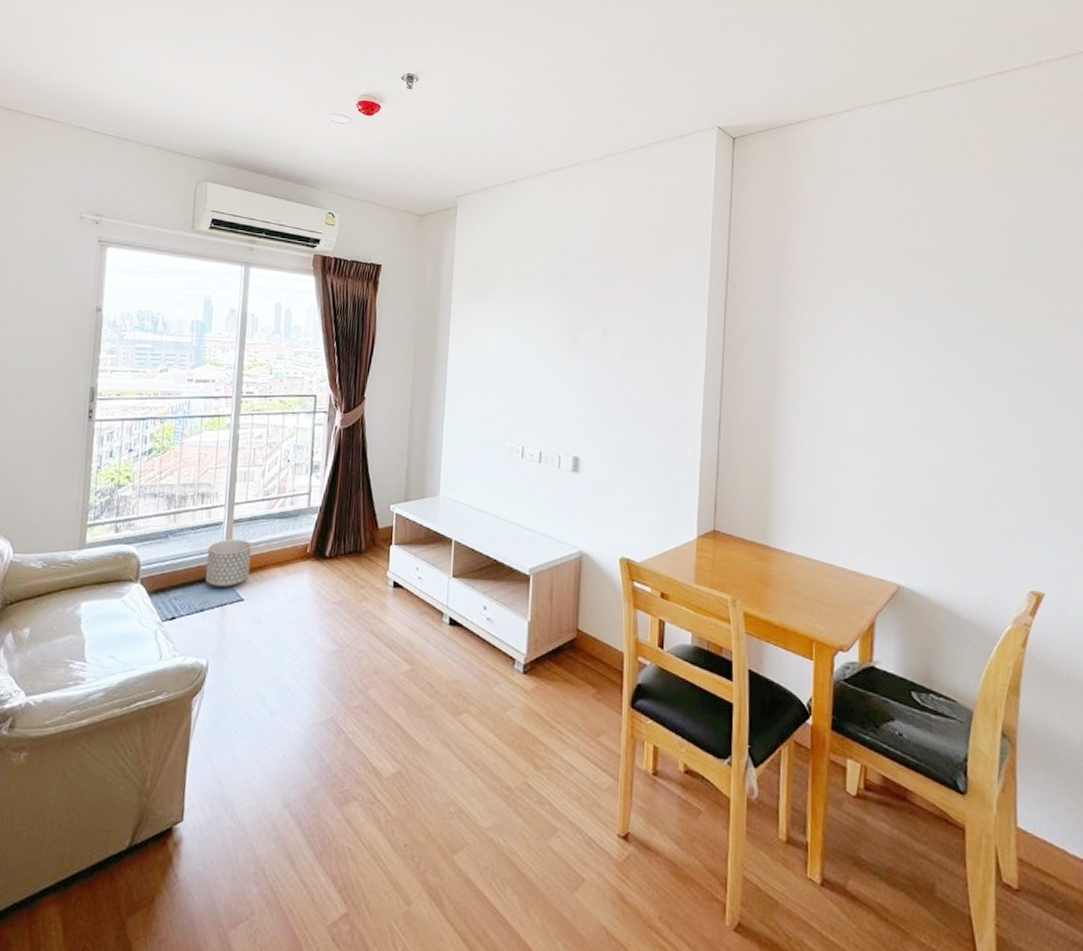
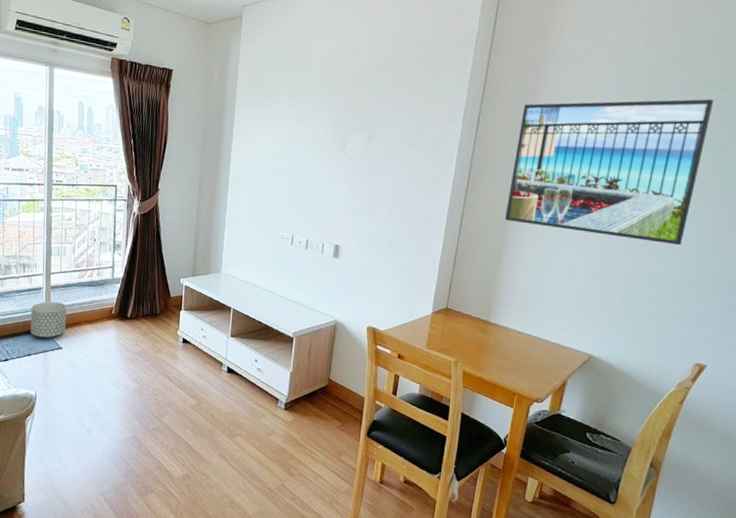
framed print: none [769,276,985,443] -> present [504,99,714,246]

